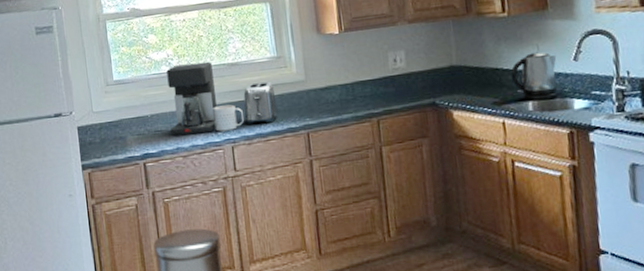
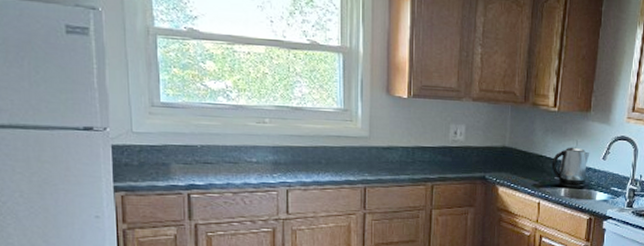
coffee maker: present [166,61,217,136] -> none [222,99,275,173]
mug: present [213,104,245,132] -> none [271,148,303,174]
toaster: present [243,82,278,124] -> none [303,130,338,173]

